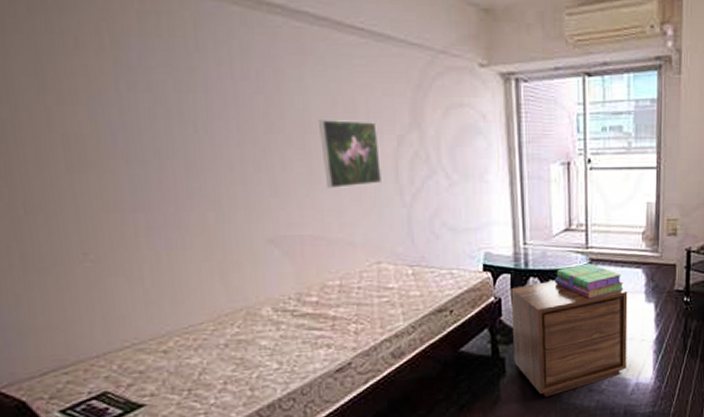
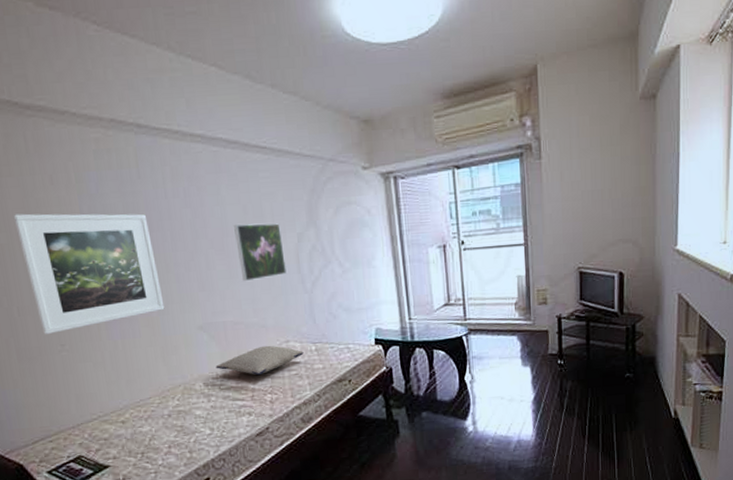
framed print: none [20,82,226,239] -> present [13,213,165,334]
pillow: none [288,266,398,302] -> present [215,345,304,376]
nightstand: present [511,280,628,397] -> none [400,349,508,455]
stack of books: present [554,263,624,299] -> none [438,333,501,365]

